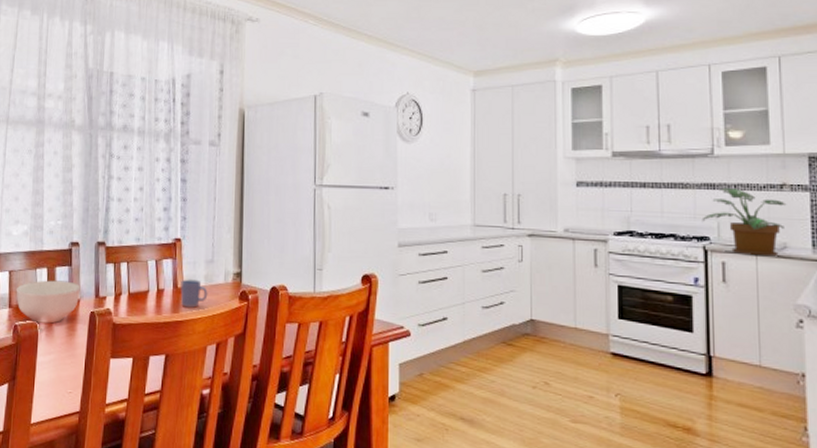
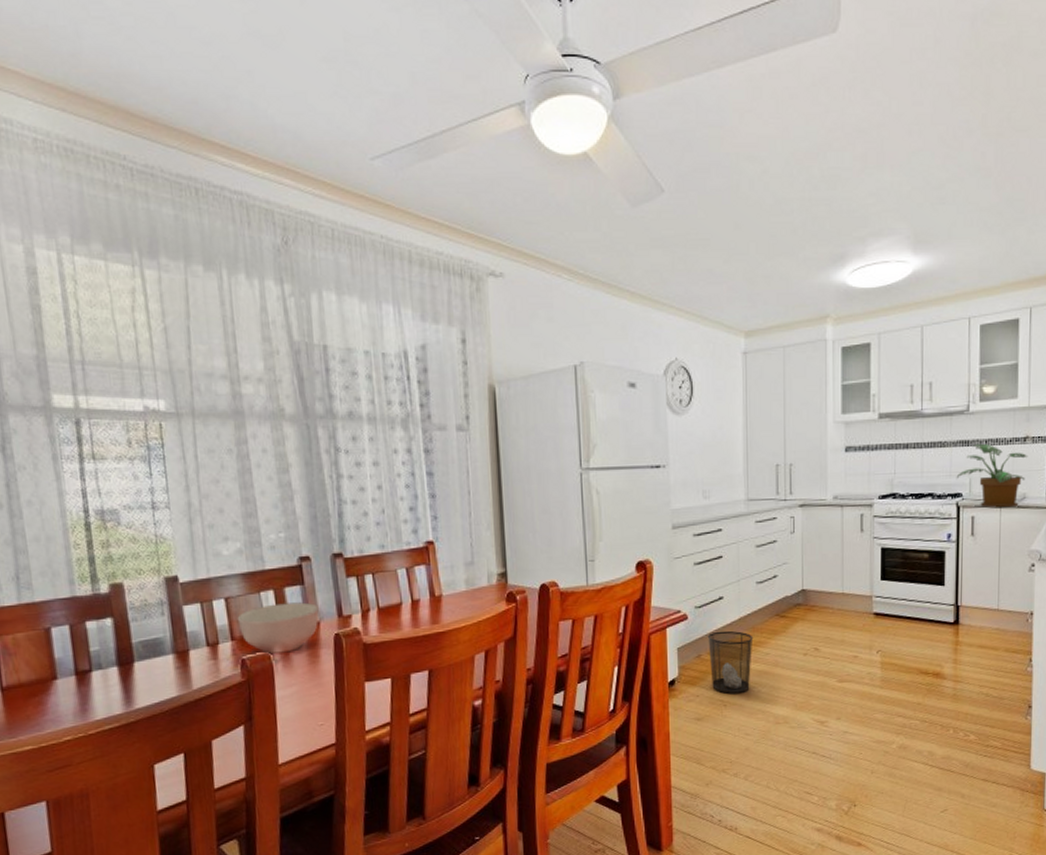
mug: present [180,279,208,308] -> none [438,585,471,617]
waste bin: none [431,351,478,419] -> present [708,630,754,694]

